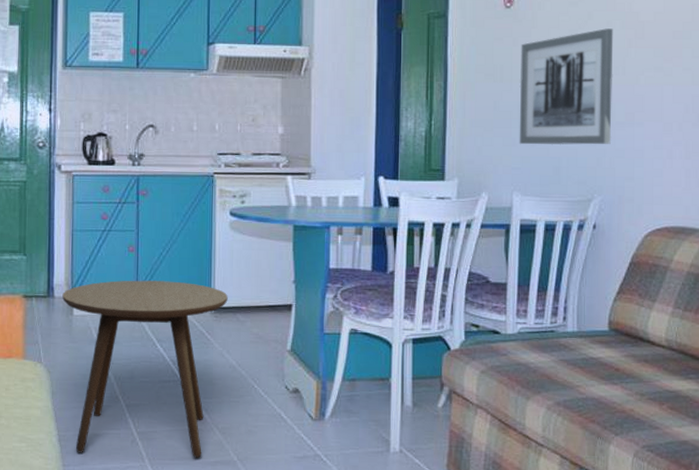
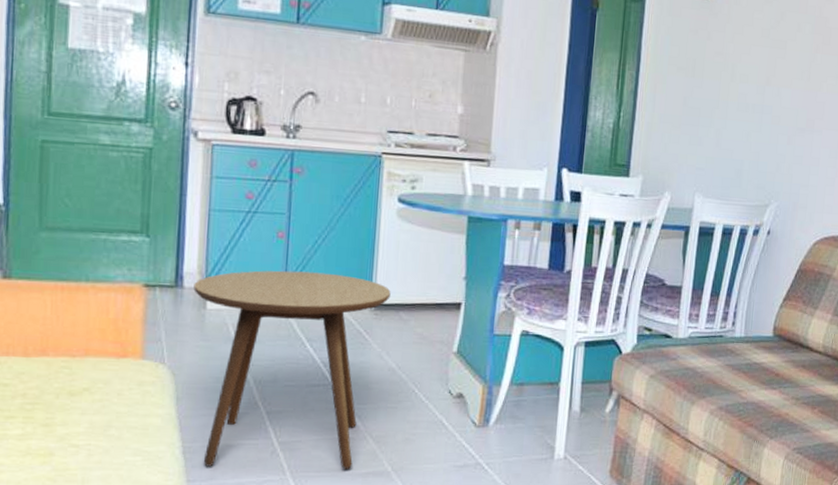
wall art: present [519,28,614,145] -> none [705,31,803,150]

